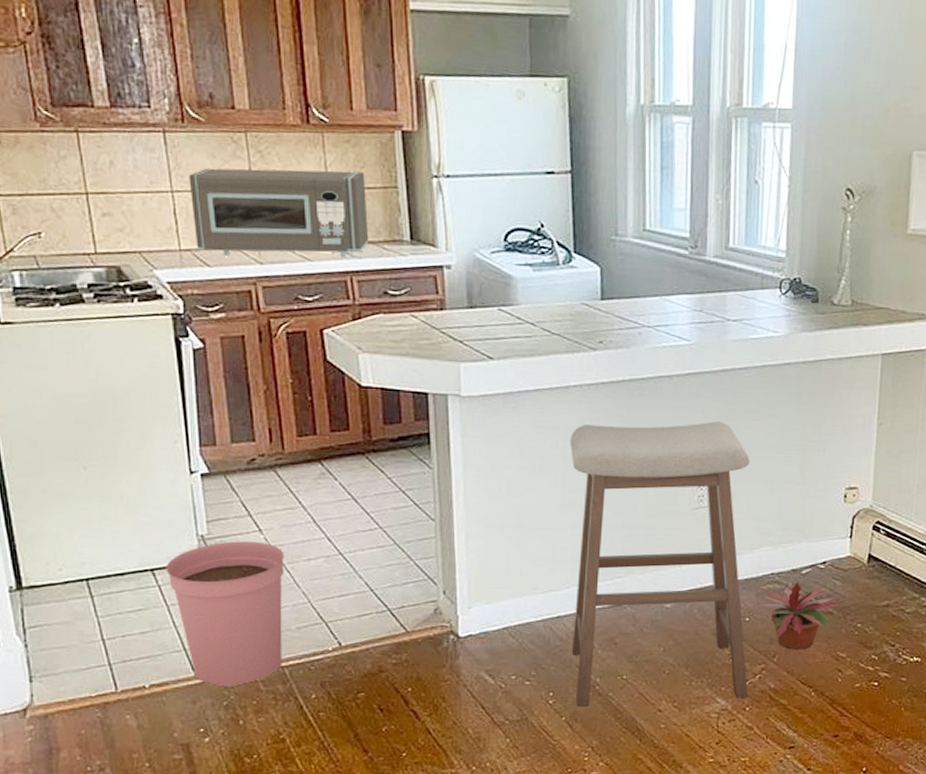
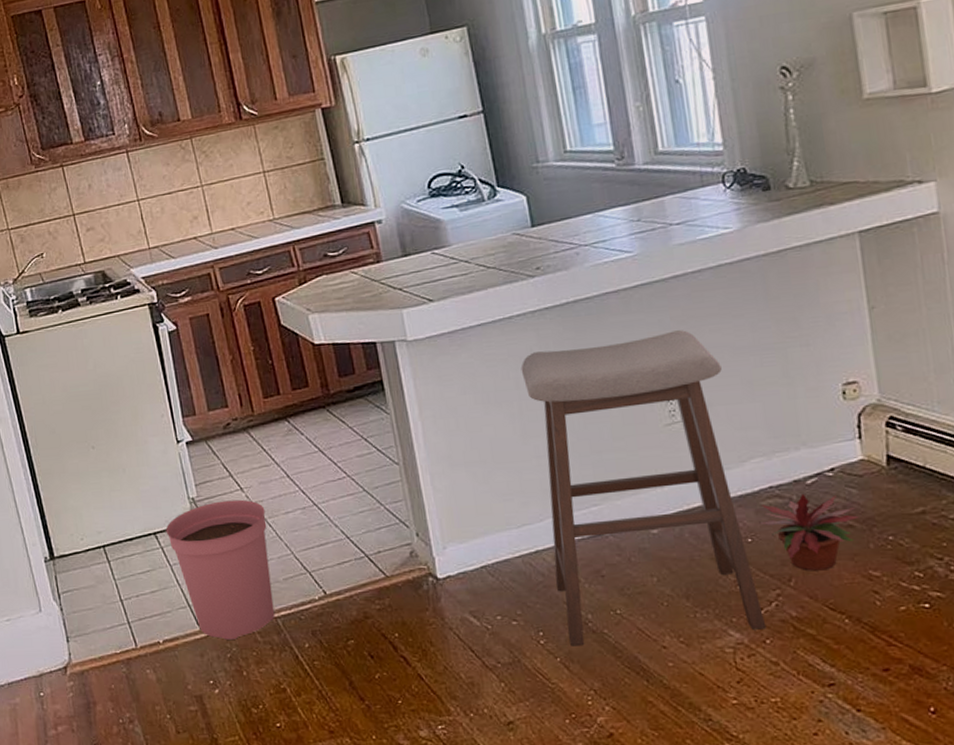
microwave: present [189,168,369,257] -> none [150,151,305,247]

